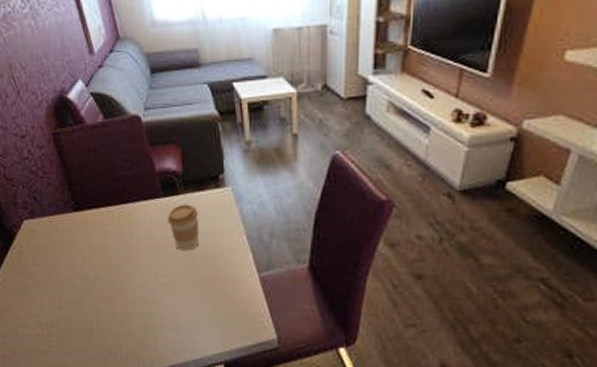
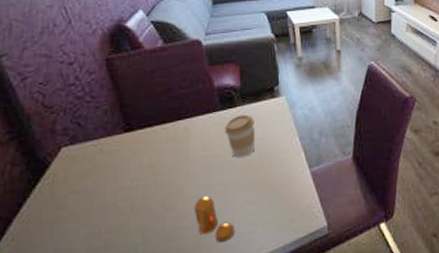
pepper shaker: none [140,286,180,336] -> present [193,196,235,243]

